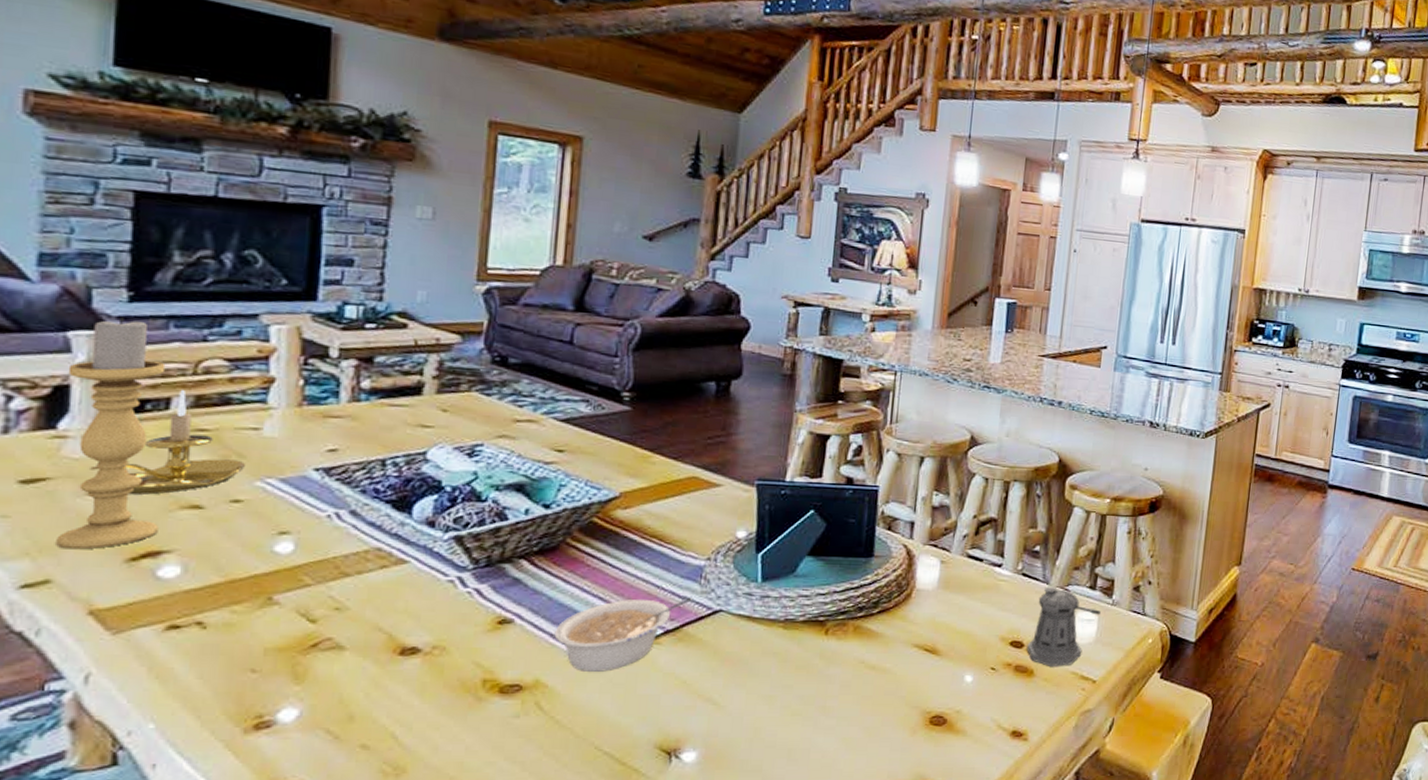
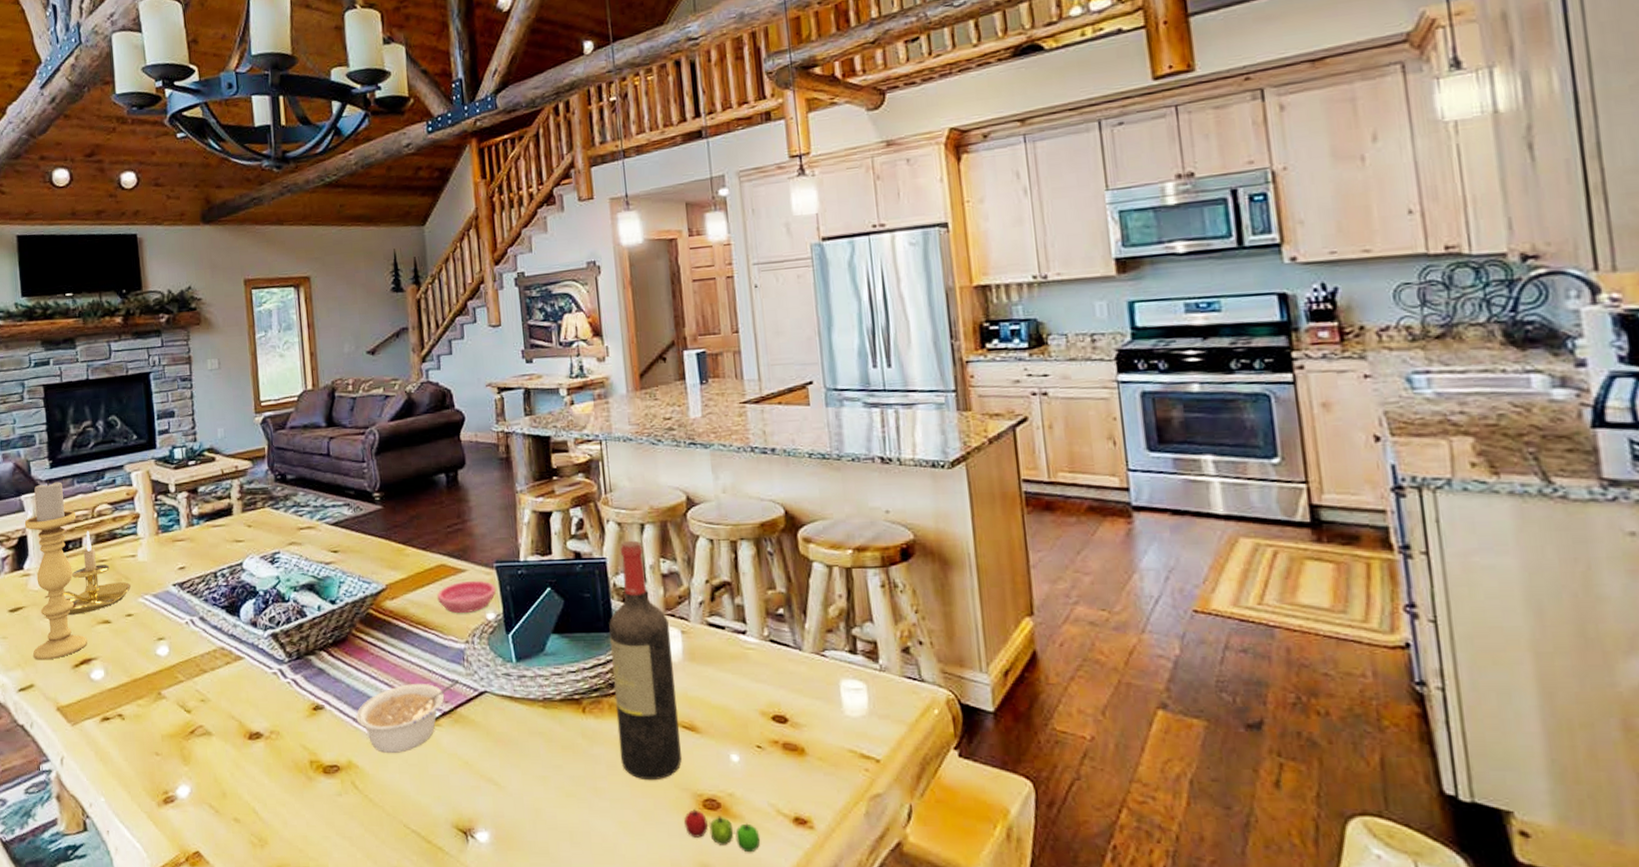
saucer: none [681,496,752,530] -> present [437,580,496,614]
wine bottle: none [855,471,930,699] -> present [609,540,682,781]
apple: none [908,724,978,764] -> present [684,808,761,853]
pepper shaker: present [1026,586,1101,666] -> none [791,652,868,743]

